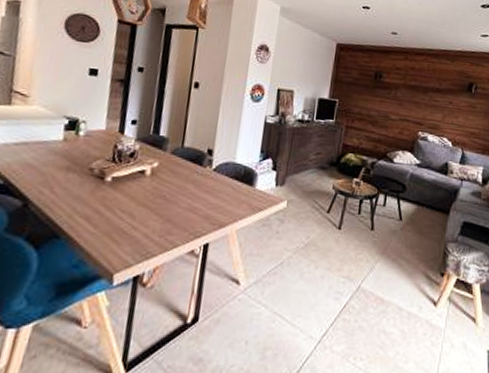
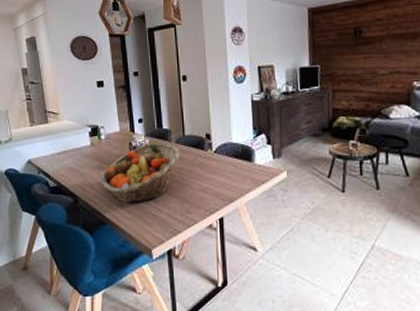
fruit basket: none [66,149,174,217] -> present [101,142,180,204]

